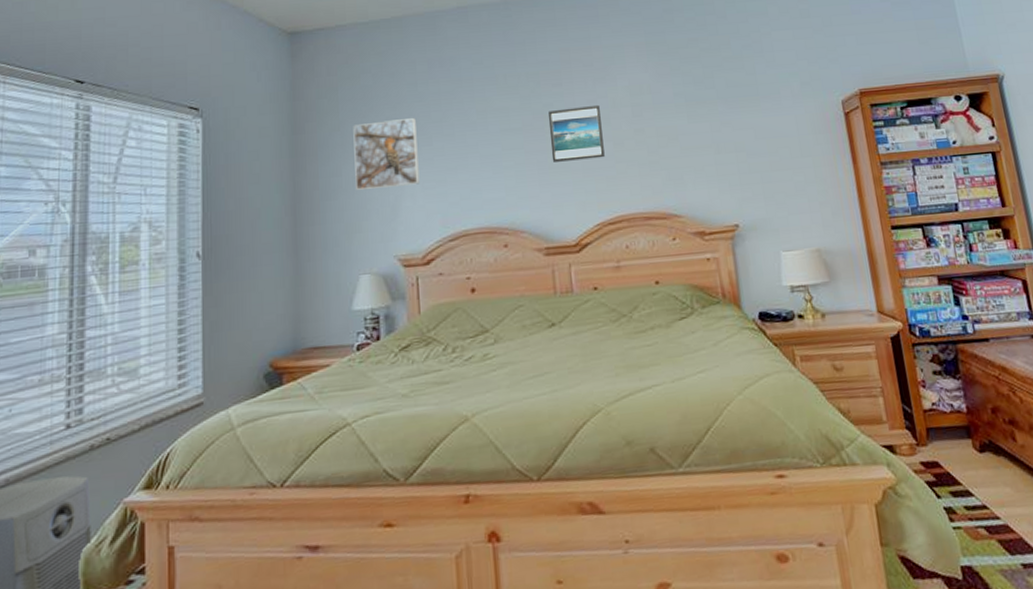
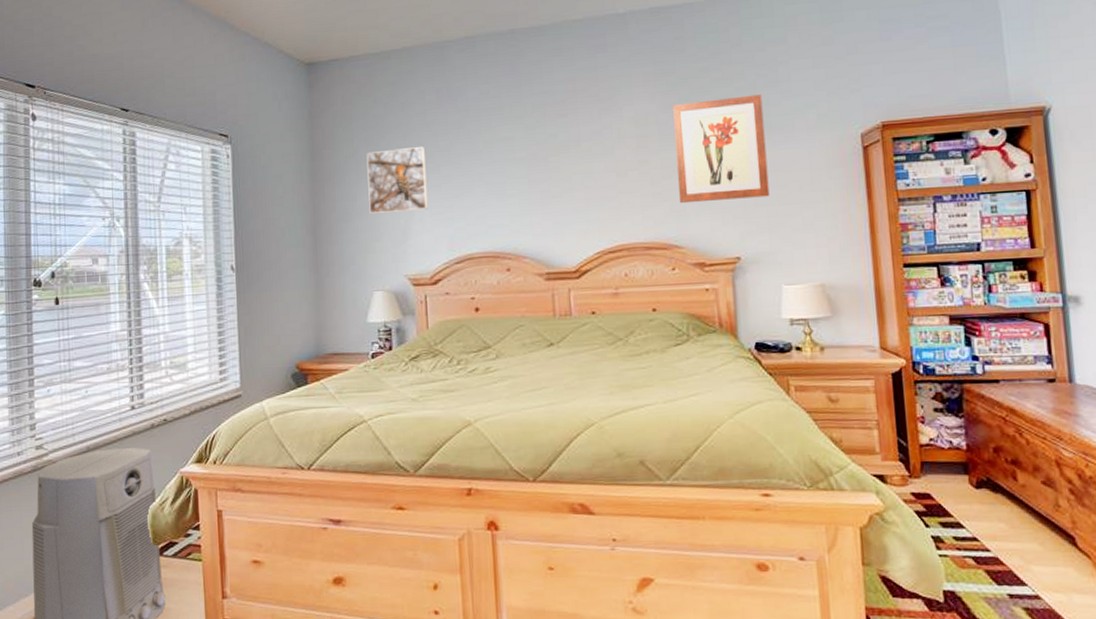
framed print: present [548,104,605,162] -> none [552,135,607,192]
wall art: none [665,64,763,172] -> present [673,94,770,204]

